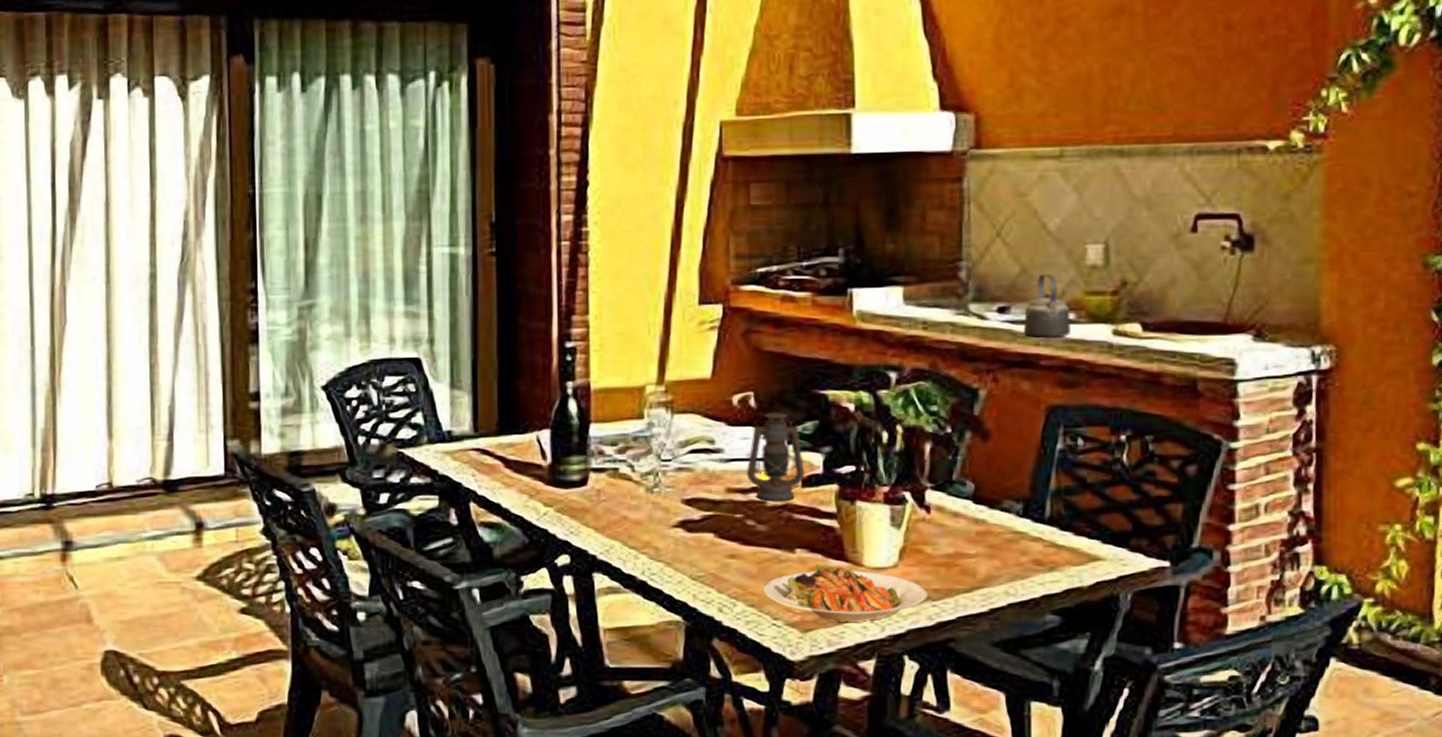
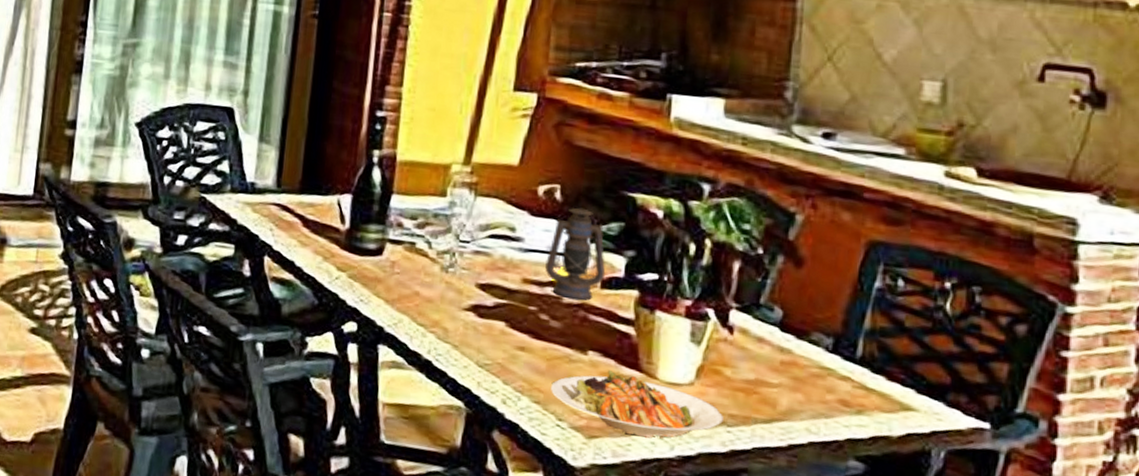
kettle: present [1023,274,1071,337] -> none [848,105,900,172]

